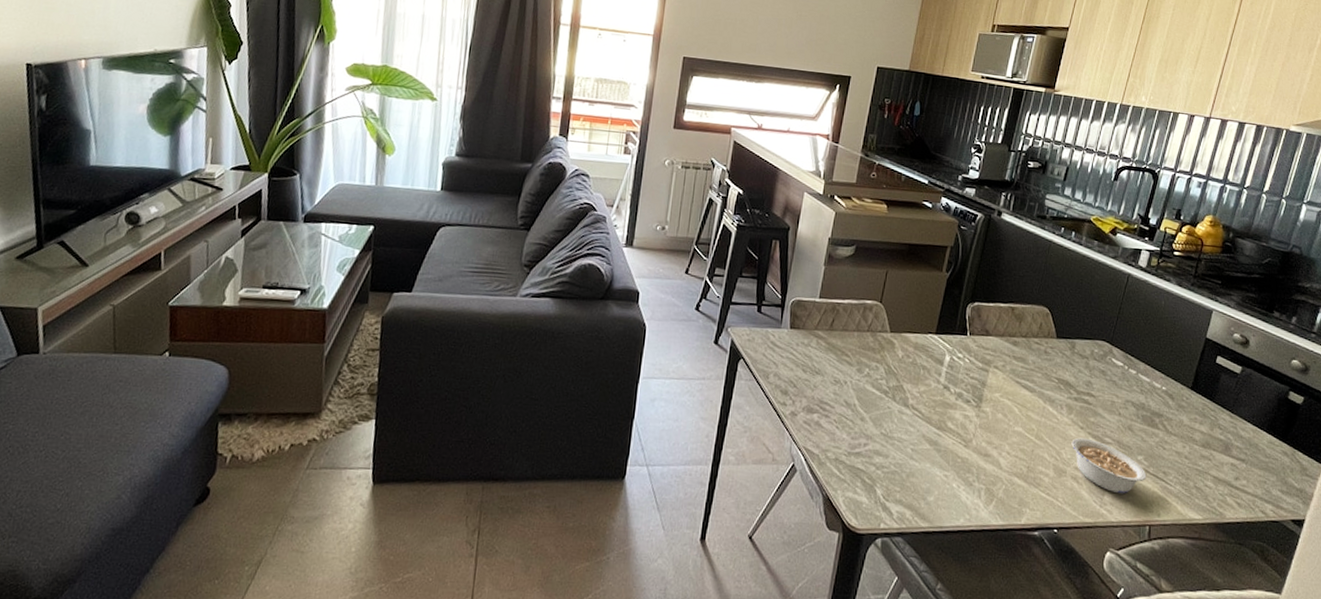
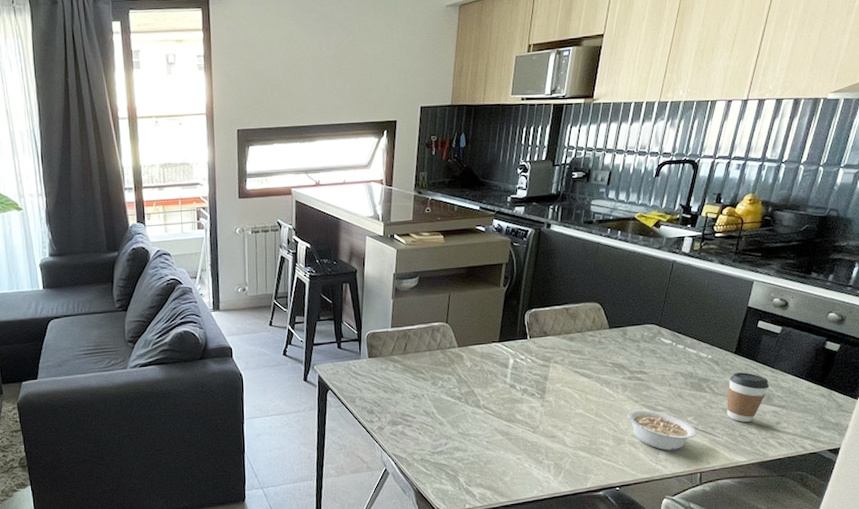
coffee cup: none [1180,412,1228,473] -> present [726,372,770,423]

